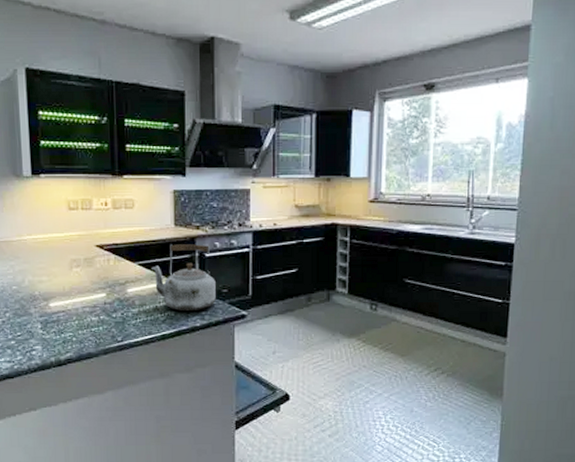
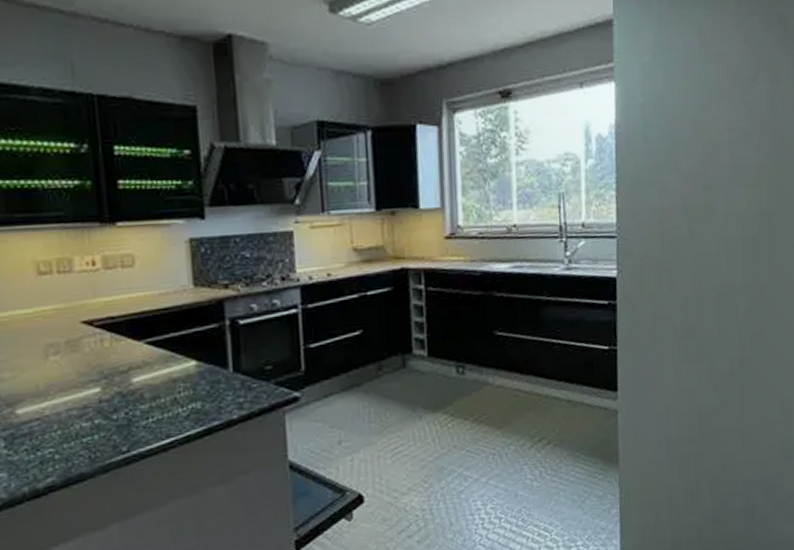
kettle: present [150,244,217,312] -> none [163,307,257,401]

